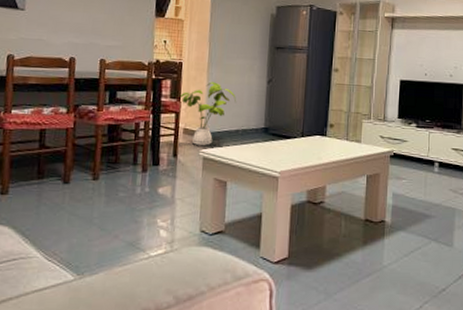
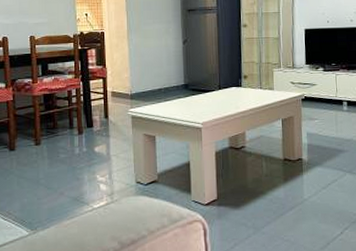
house plant: present [181,82,237,145] -> none [106,47,157,106]

